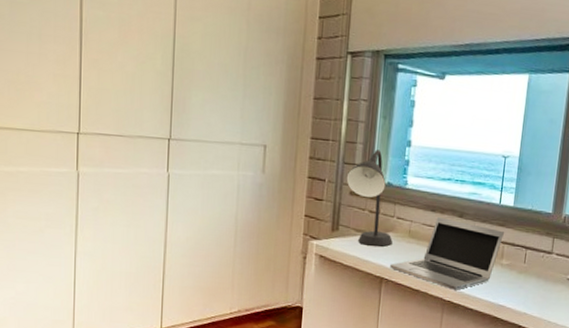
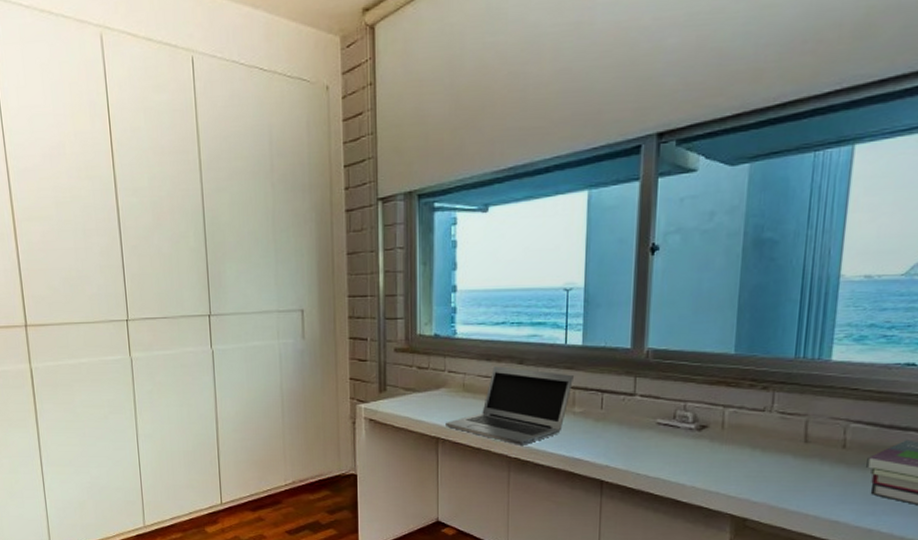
desk lamp: present [346,149,393,247] -> none [389,300,446,404]

